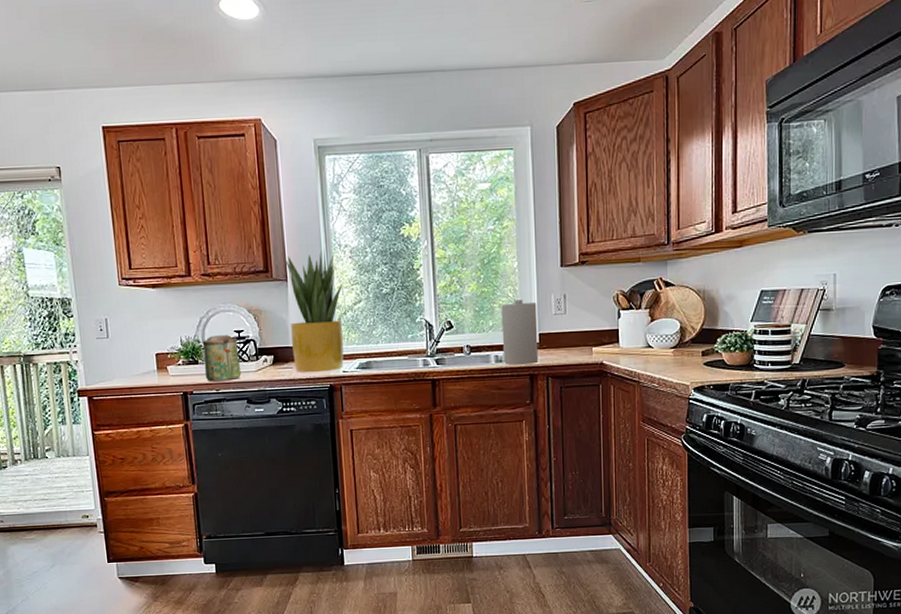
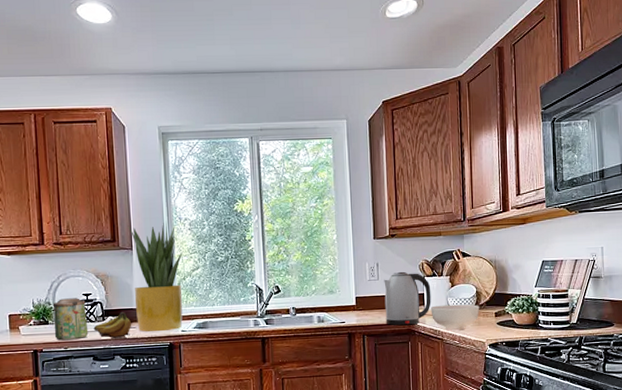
fruit: none [246,349,289,380] -> present [93,311,132,339]
paper towel holder: present [501,299,539,365] -> none [322,267,356,325]
kettle: none [572,304,627,366] -> present [384,271,431,326]
bowl: none [626,341,684,372] -> present [430,304,480,331]

